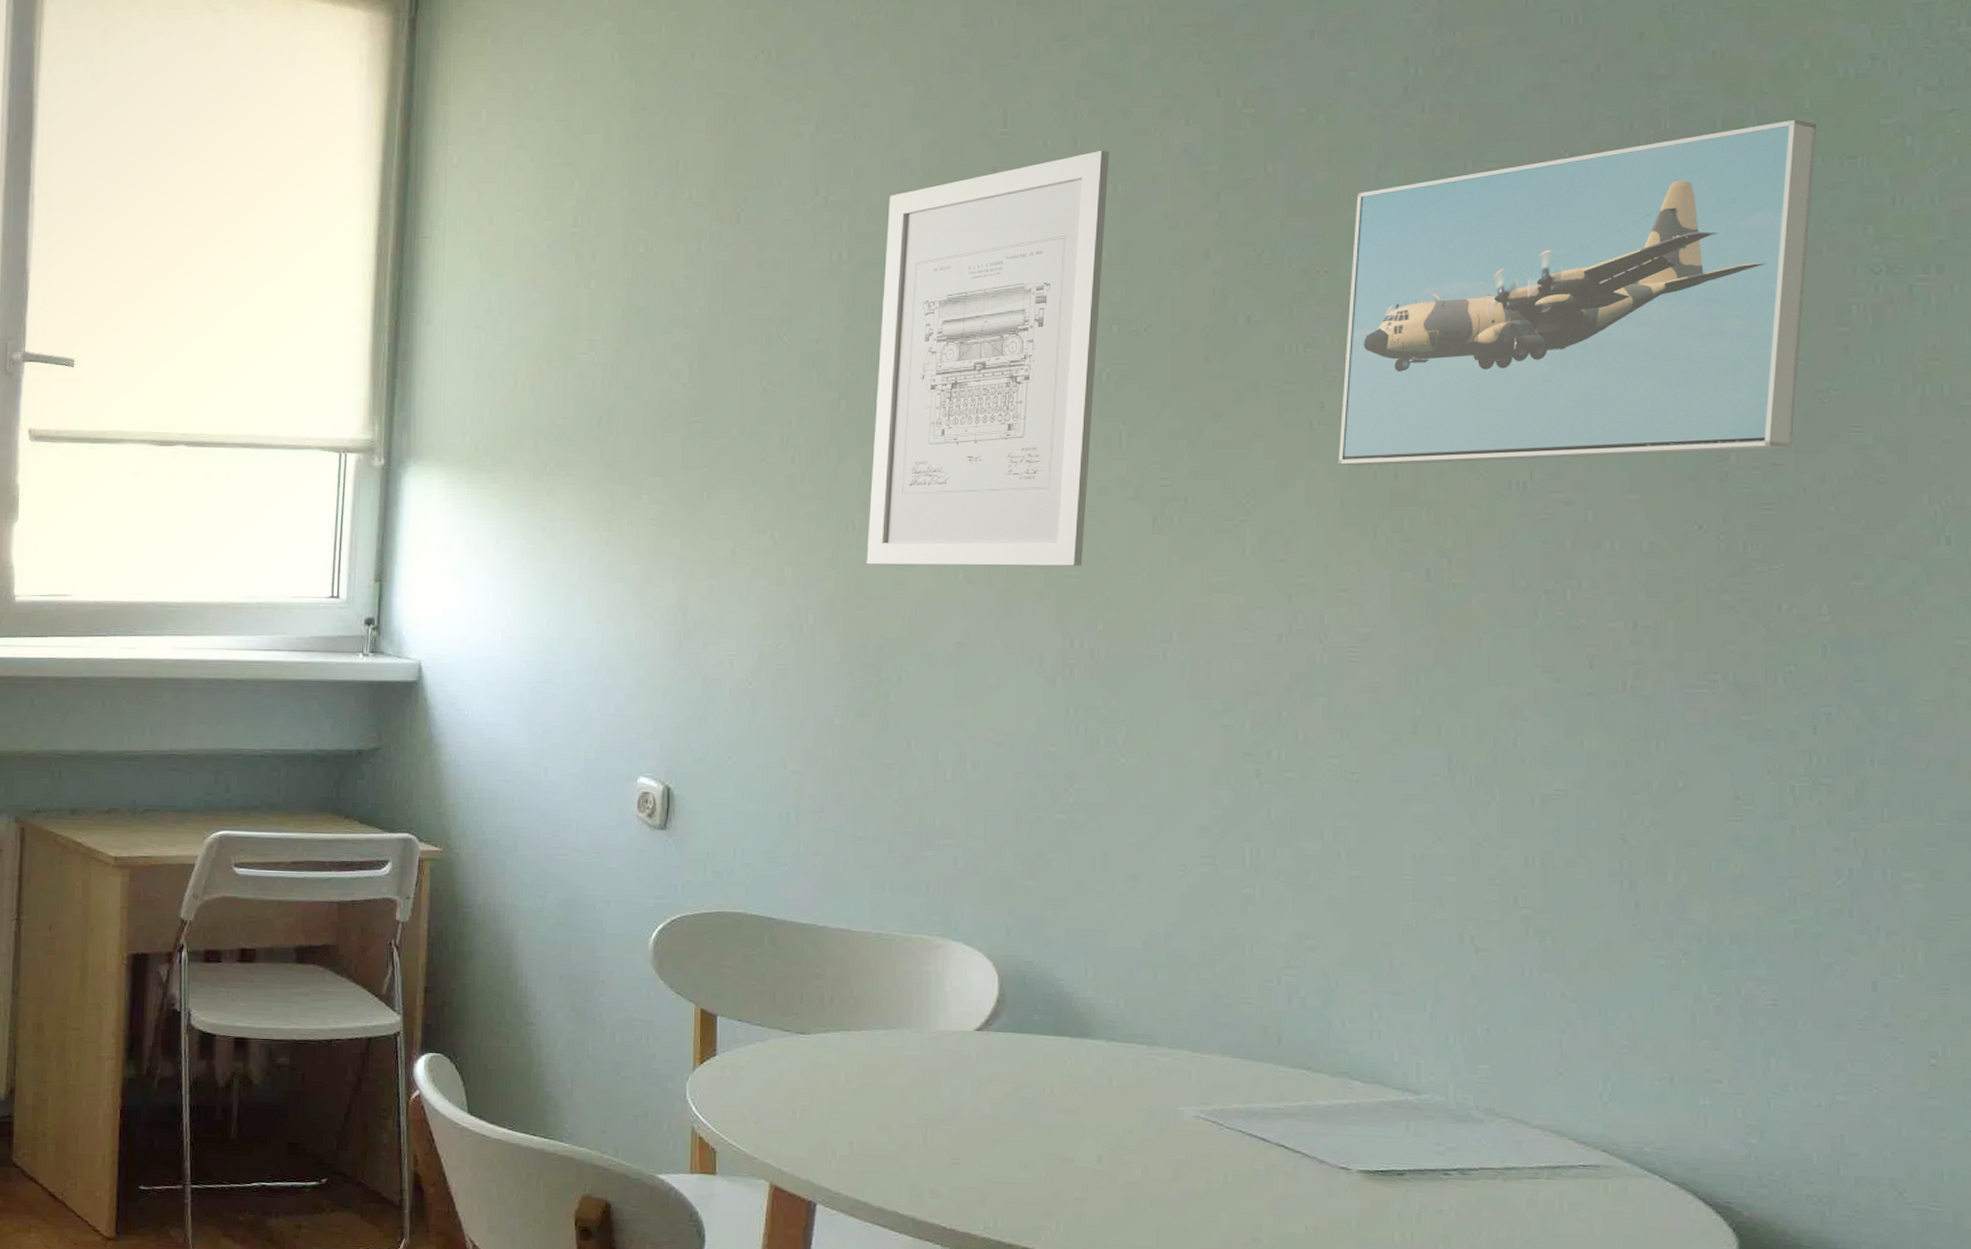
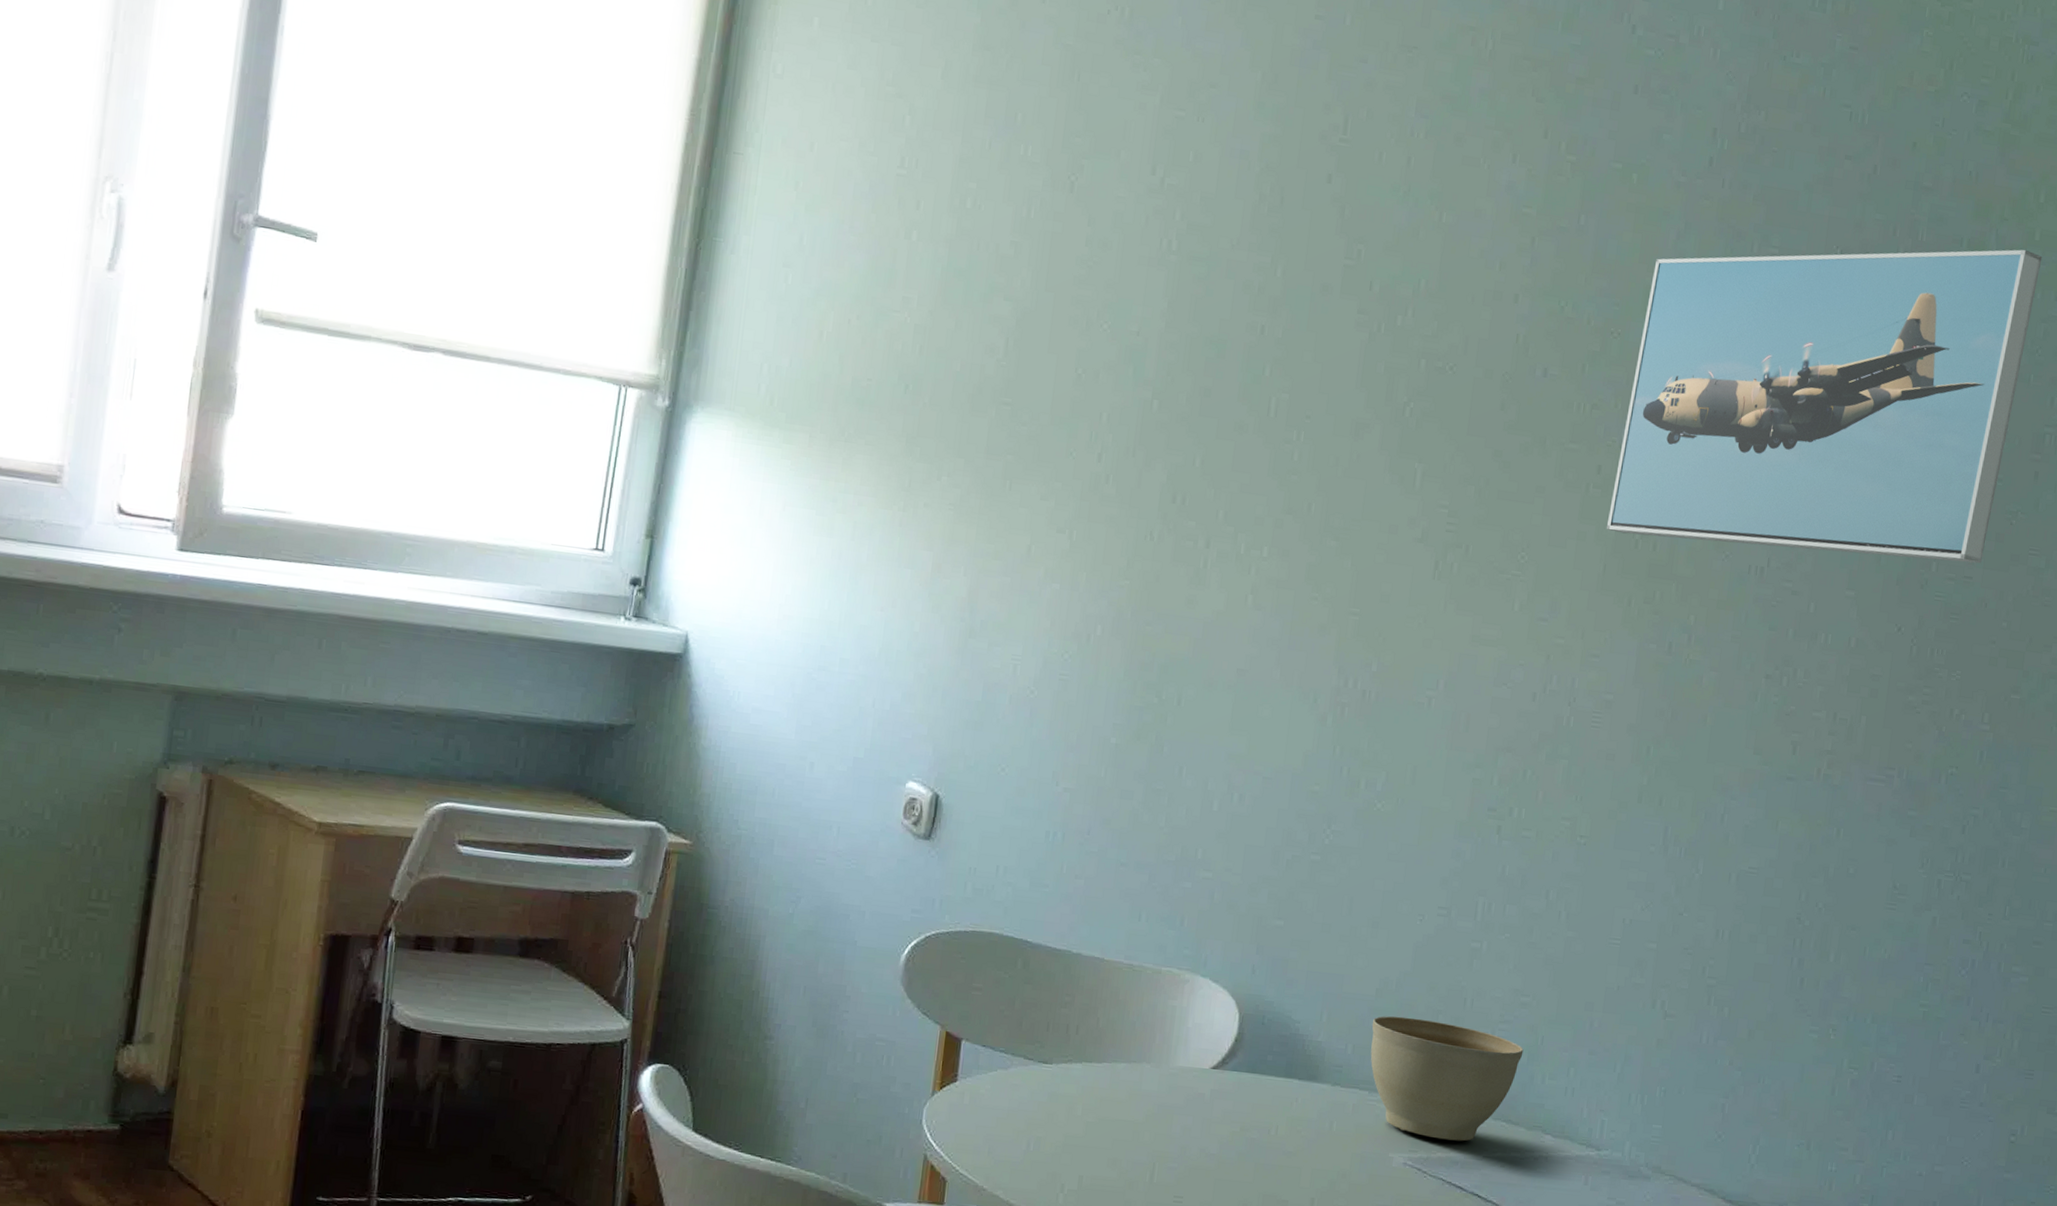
wall art: present [866,150,1109,567] -> none [1160,174,1439,604]
planter bowl: none [1142,968,1316,1092] -> present [1370,1016,1524,1142]

